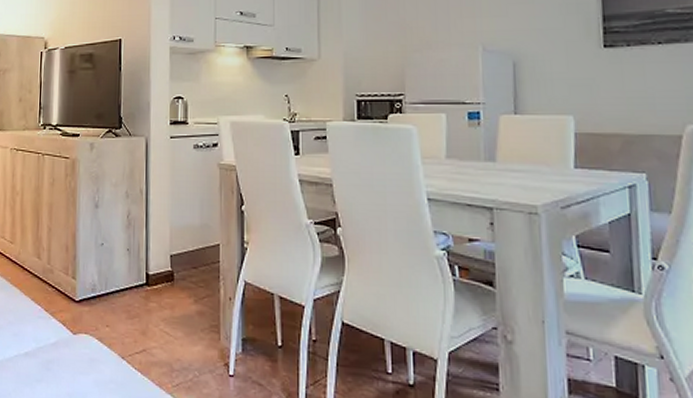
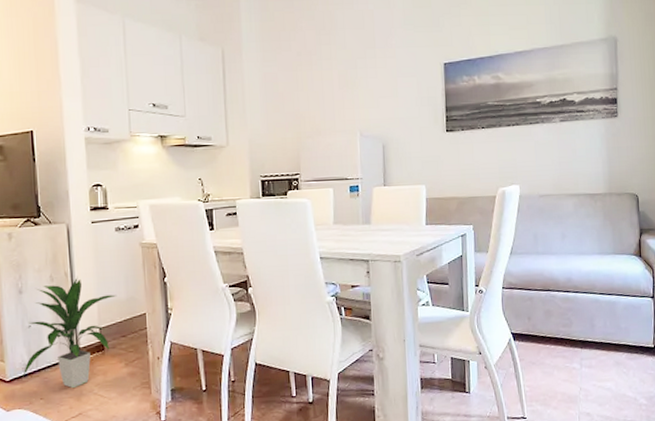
indoor plant: none [91,196,191,319] -> present [22,277,117,388]

